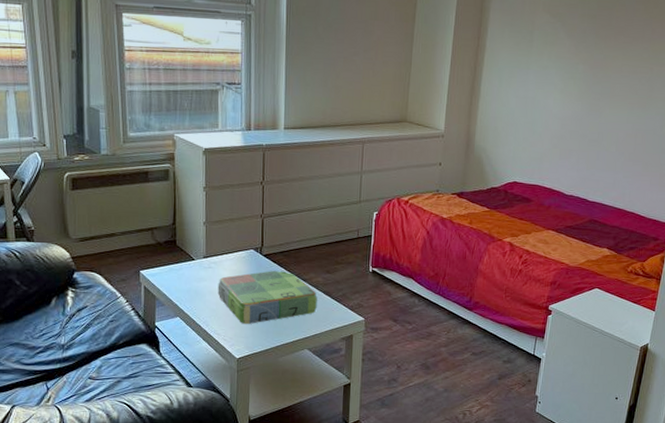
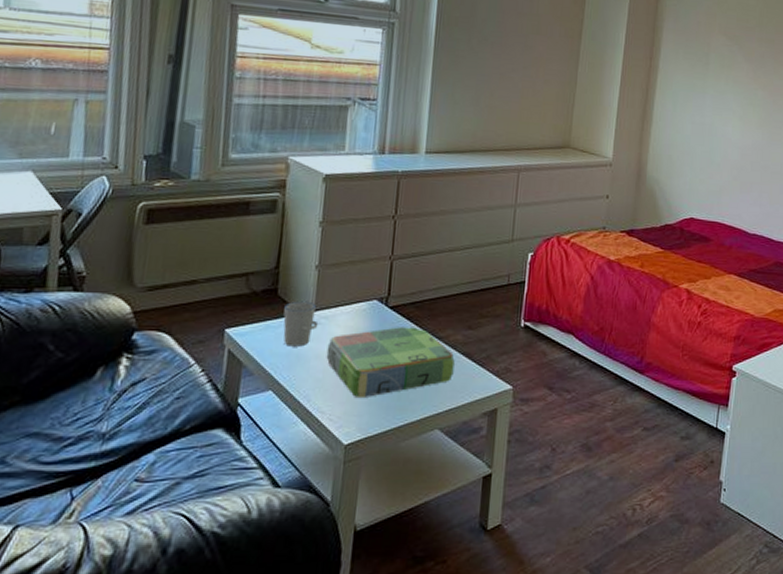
cup: none [182,250,210,285] -> present [283,301,319,347]

